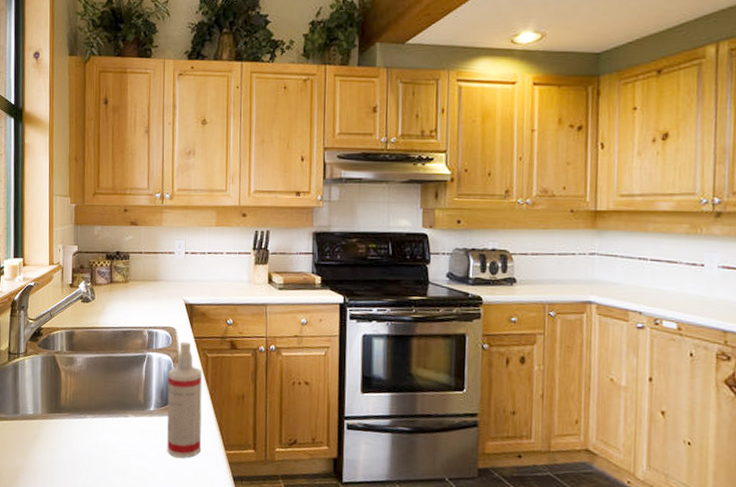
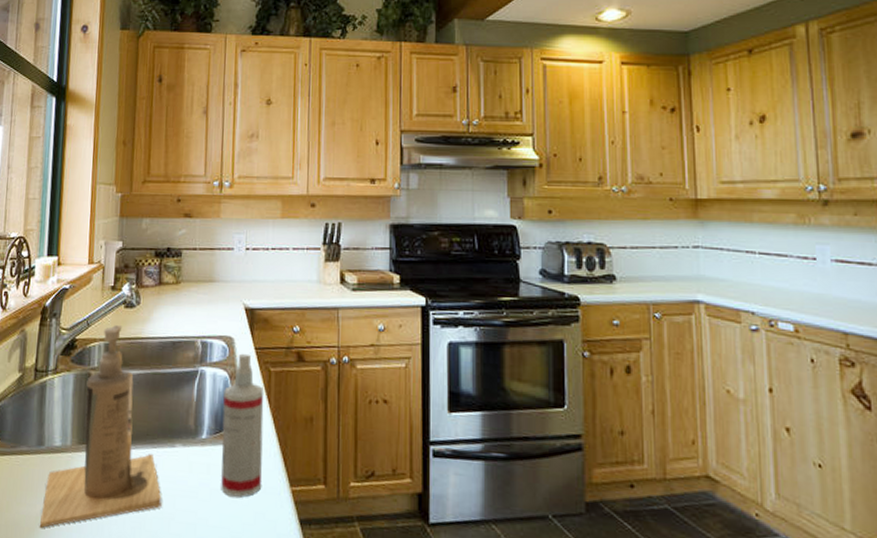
soap dispenser: none [18,317,118,478] -> present [39,325,162,528]

